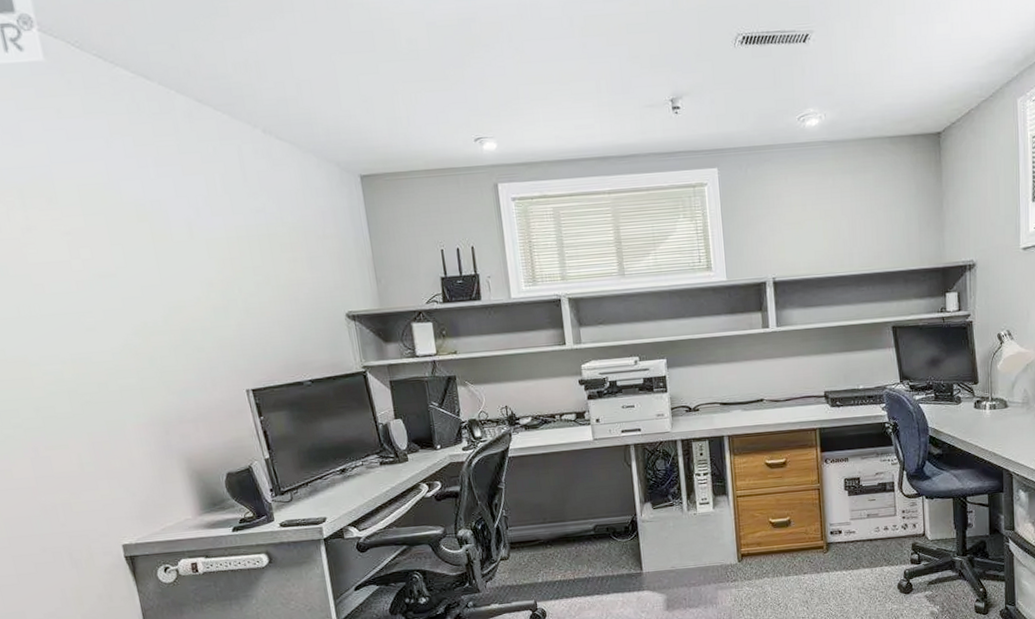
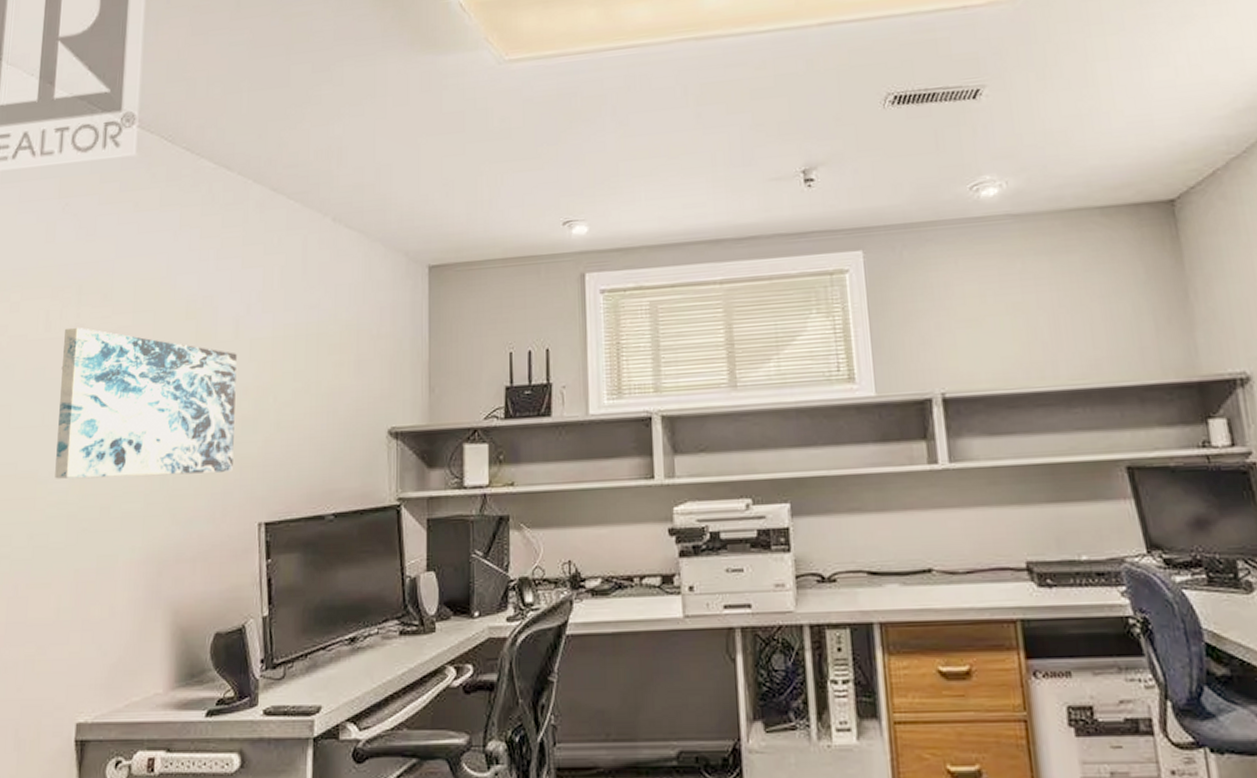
wall art: none [17,228,214,362] -> present [55,327,237,479]

